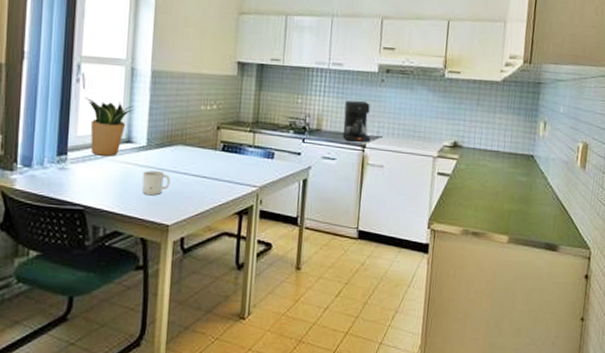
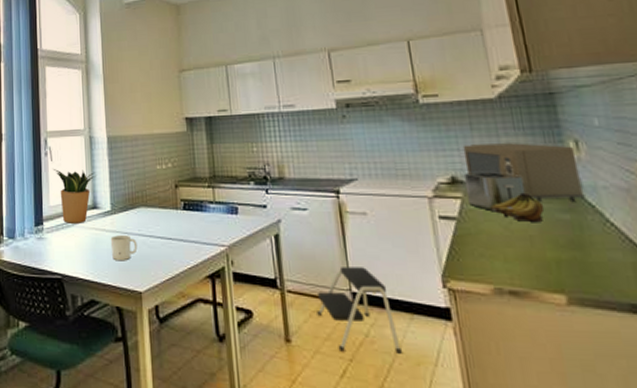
step stool: none [326,209,387,278] -> present [317,267,402,354]
coffee maker: present [342,100,371,142] -> none [305,141,344,187]
toaster: none [461,139,504,171] -> present [463,172,526,211]
microwave: none [466,117,543,169] -> present [462,143,583,203]
fruit: none [475,158,512,183] -> present [490,192,545,223]

